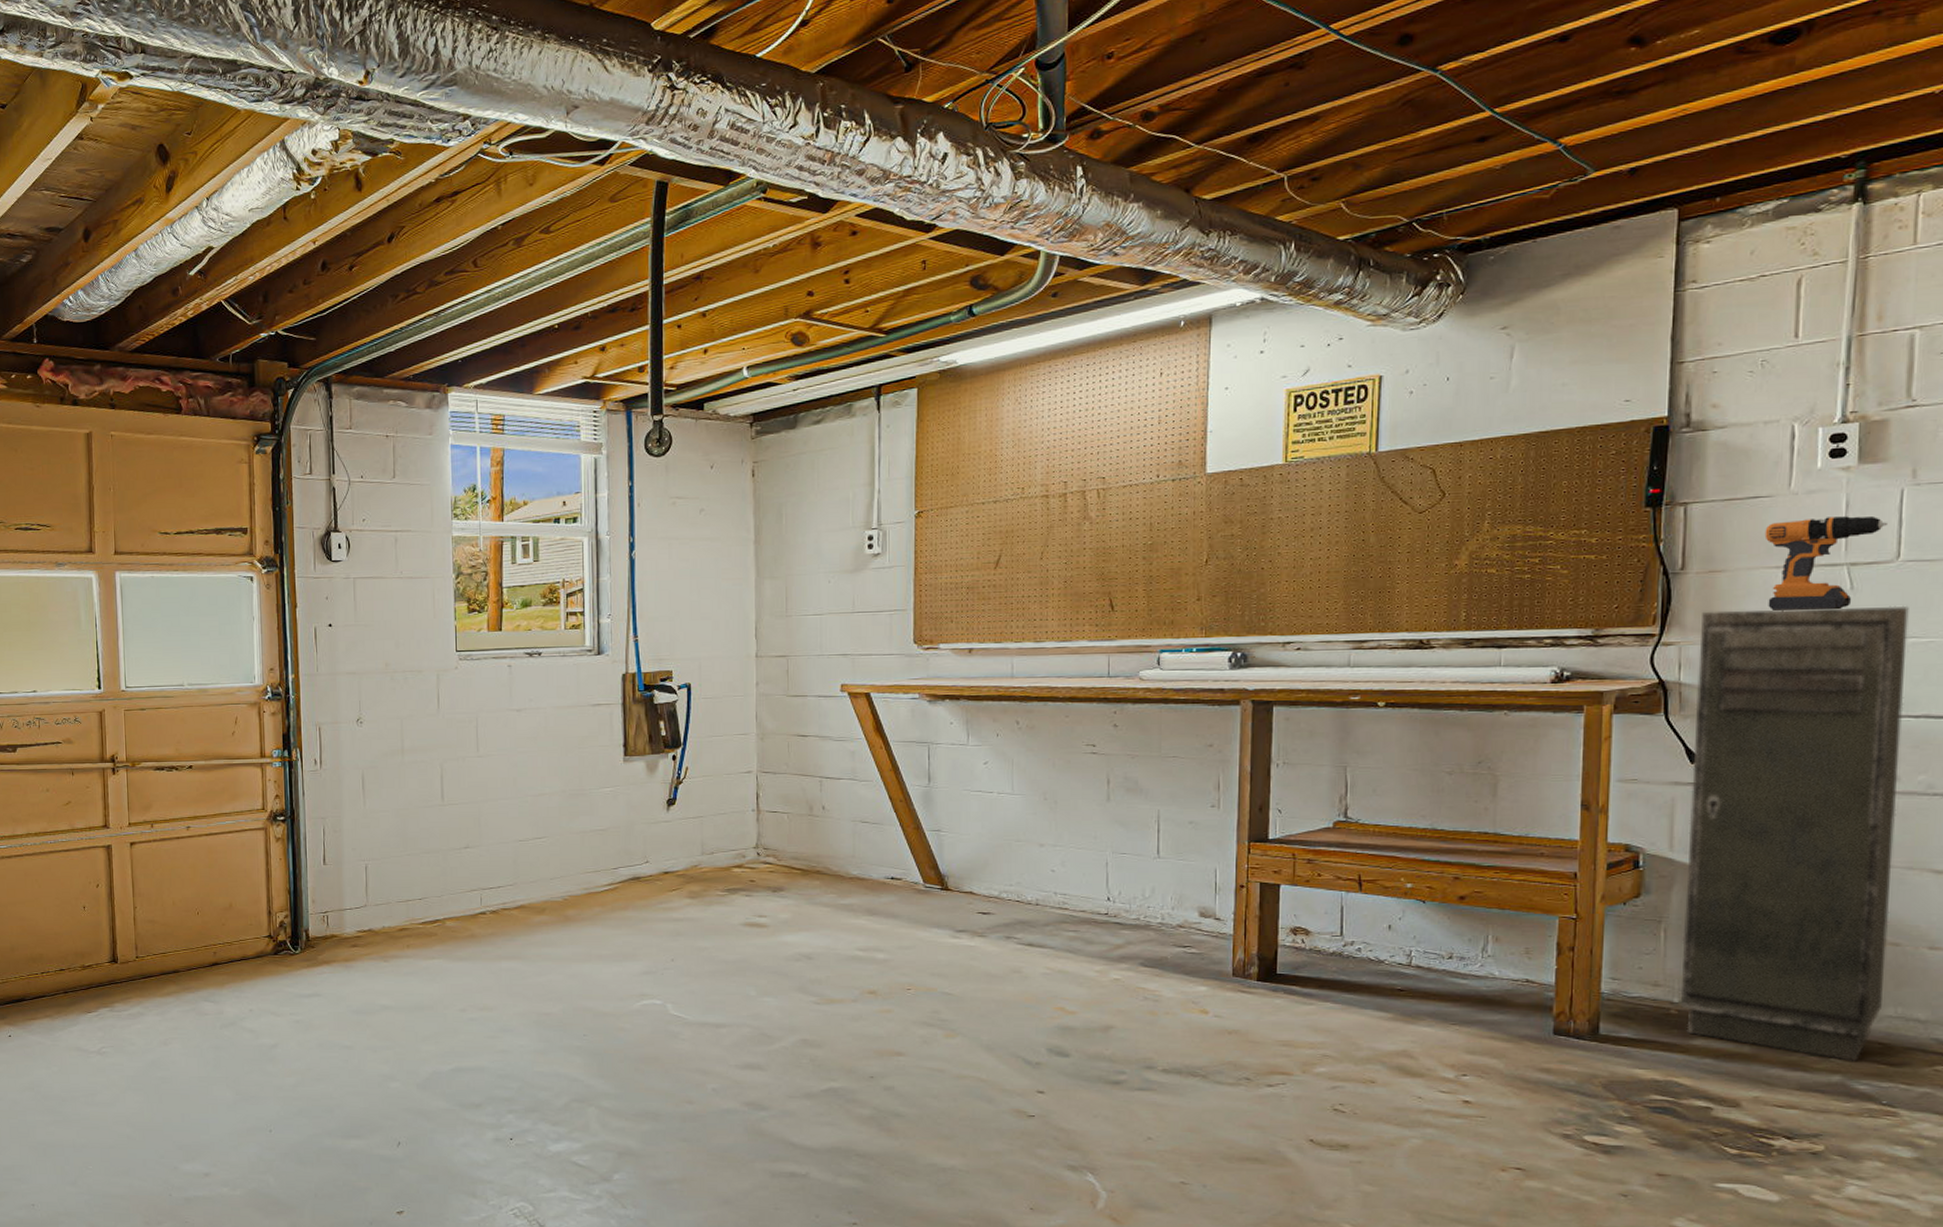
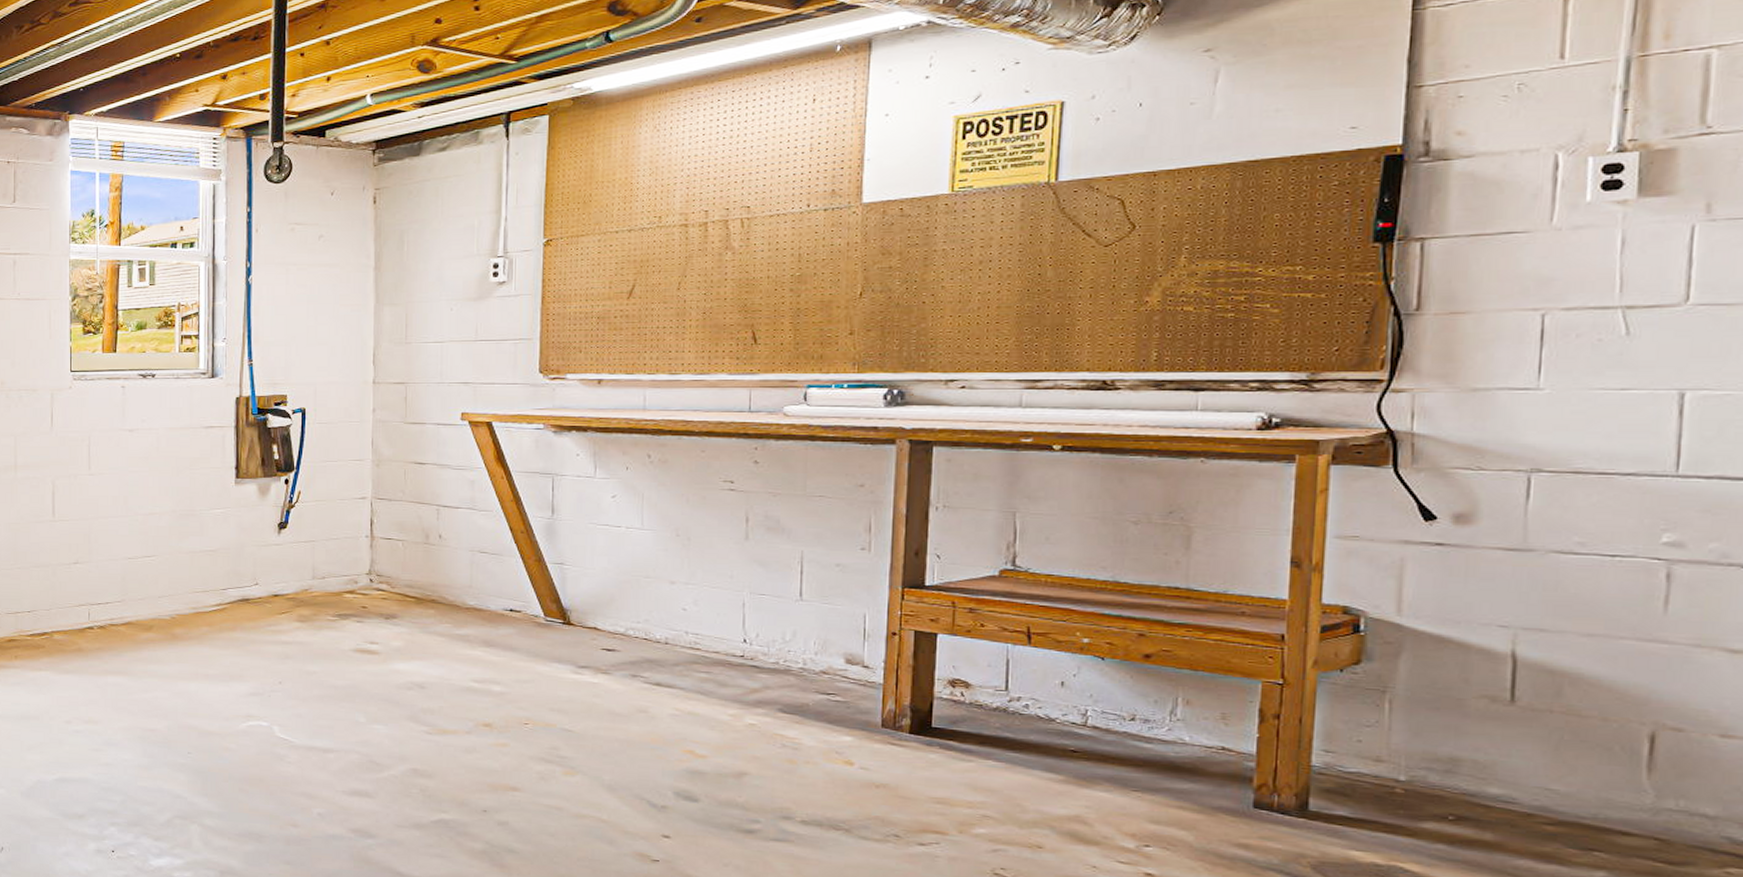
storage cabinet: present [1680,605,1909,1063] -> none [1407,354,1700,858]
power drill: present [1764,516,1889,611] -> none [1519,254,1675,358]

